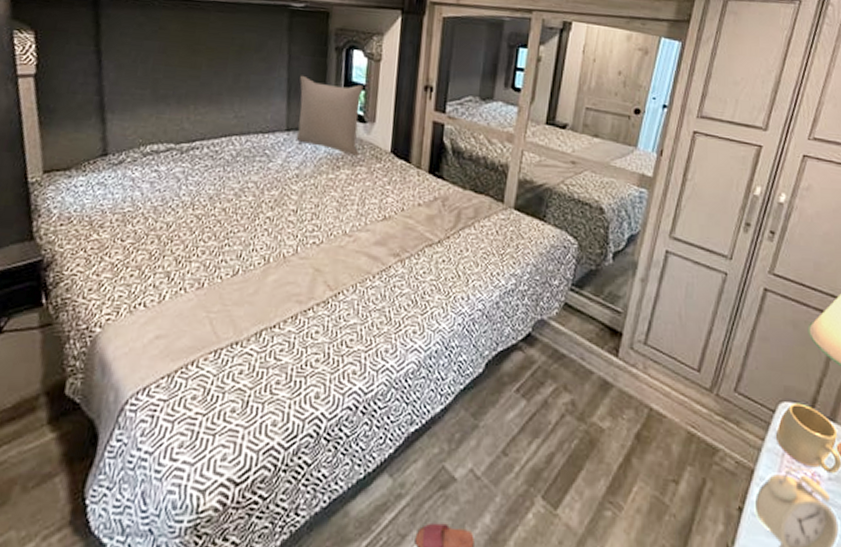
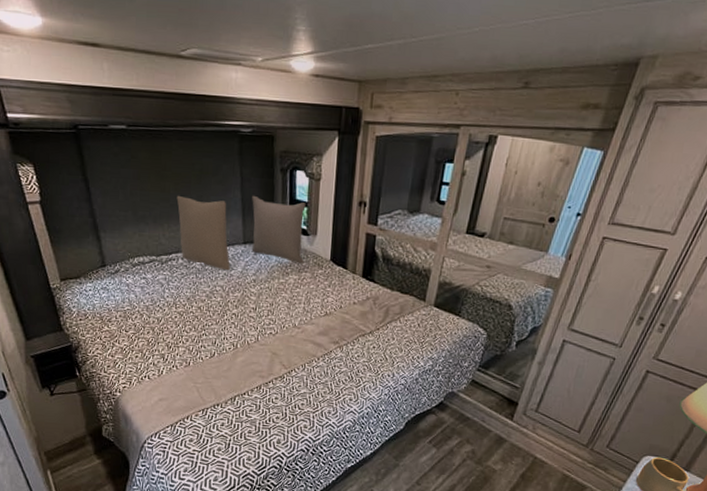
pillow: none [207,72,270,164] -> present [176,195,230,271]

